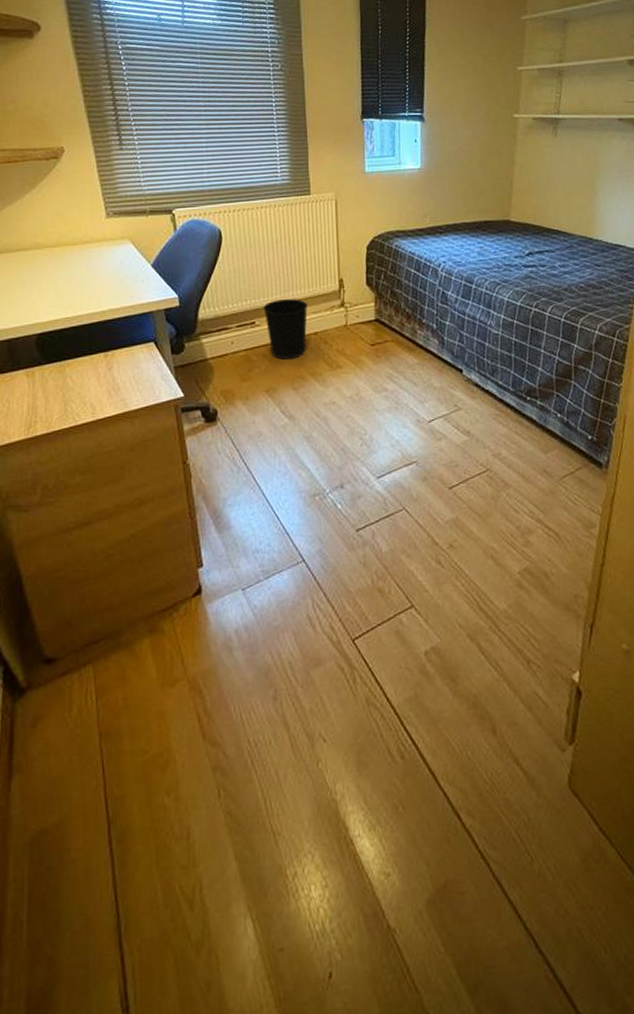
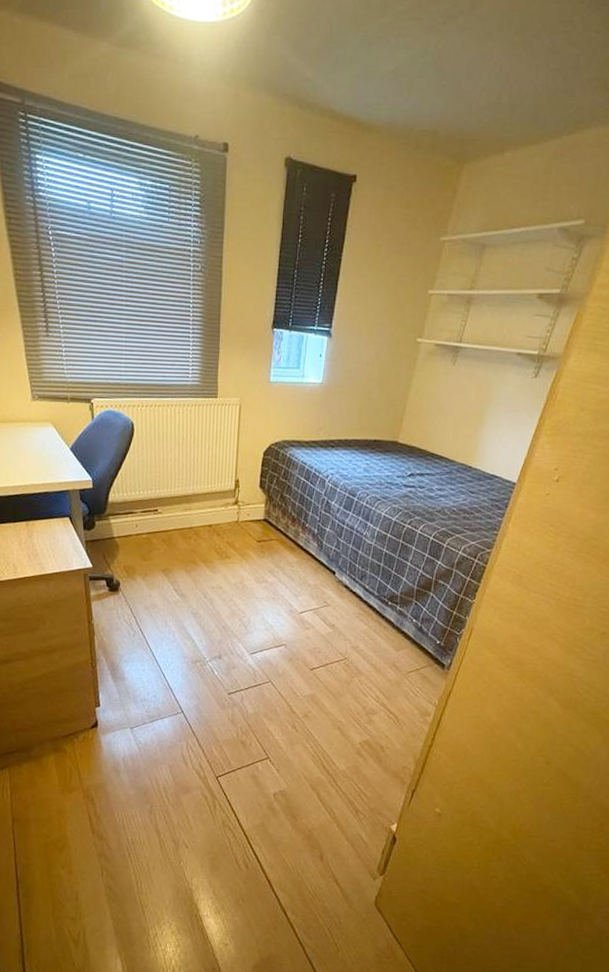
wastebasket: present [263,299,309,359] -> none [166,492,206,546]

